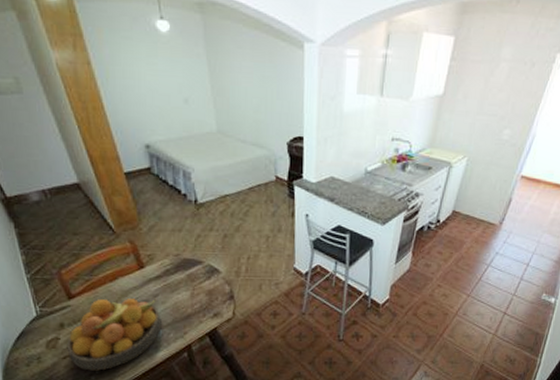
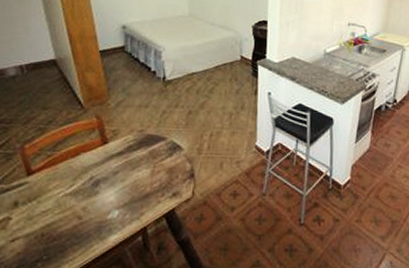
fruit bowl: present [67,298,162,371] -> none [16,175,119,256]

